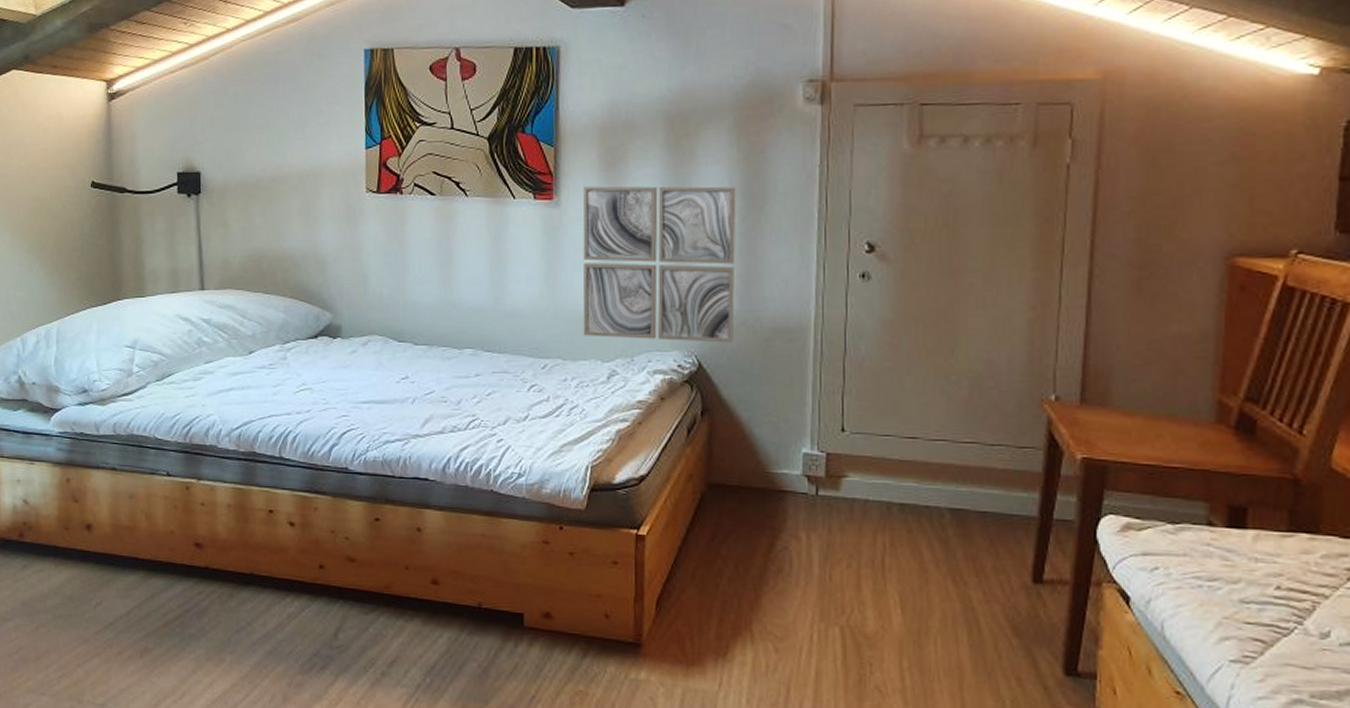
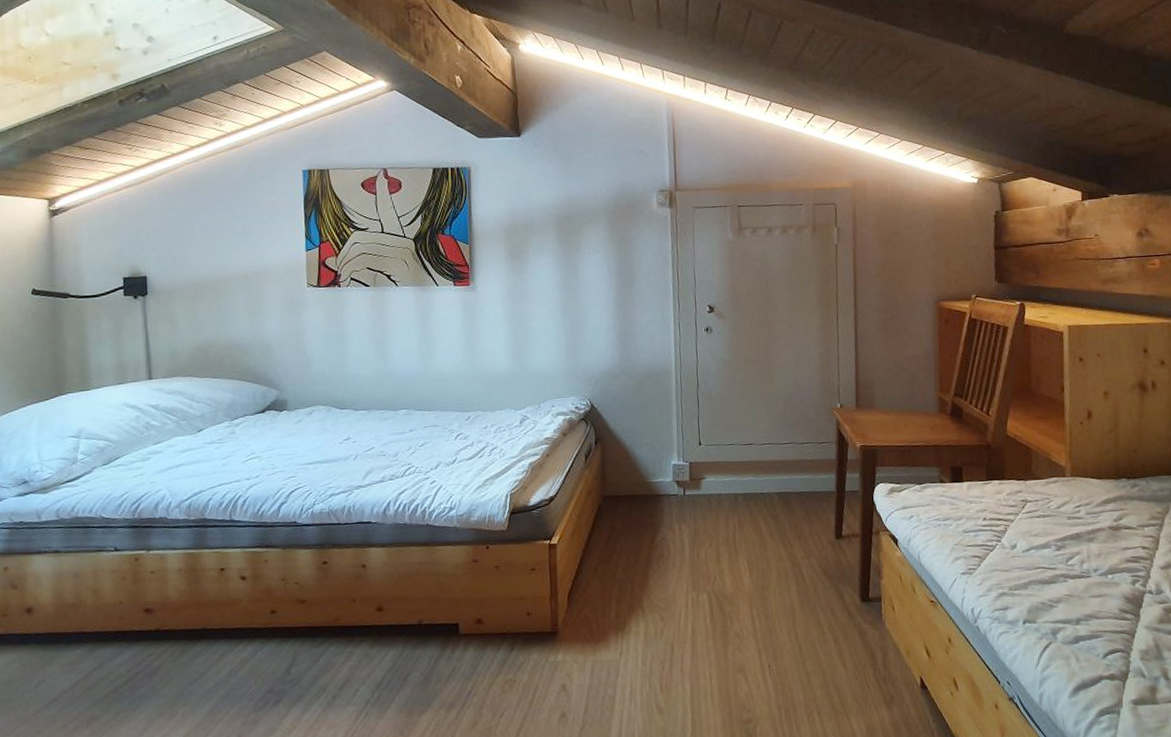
wall art: present [582,185,736,343] -> none [494,269,617,391]

